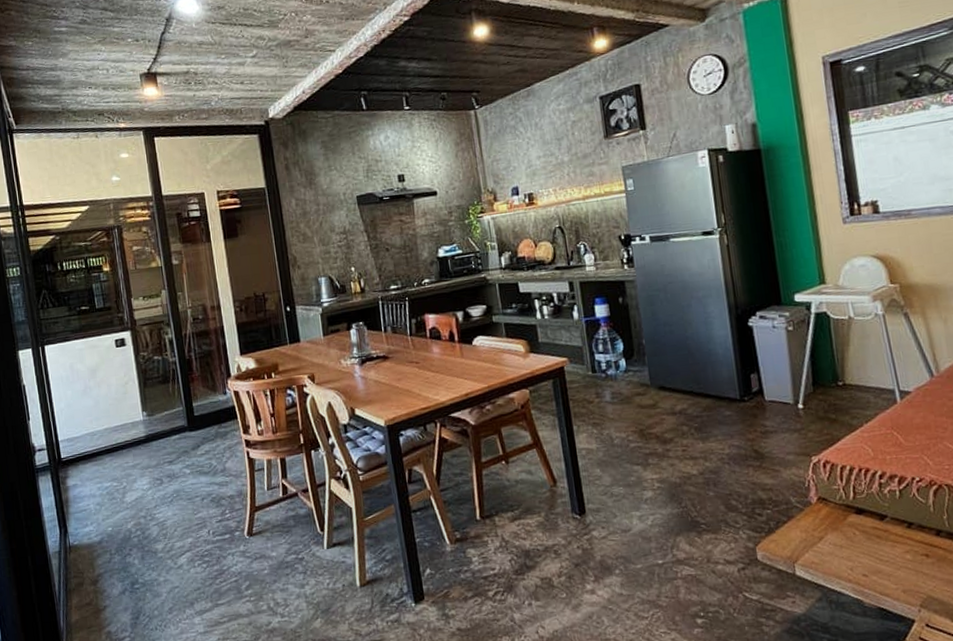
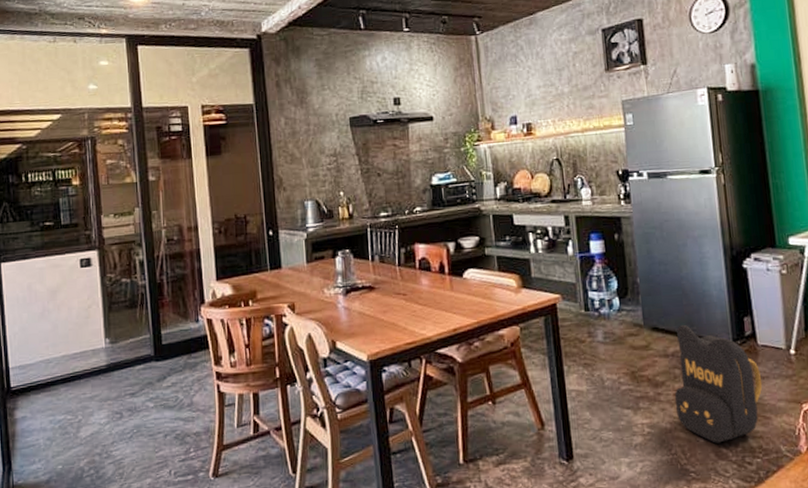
backpack: none [683,382,771,496] -> present [674,324,763,443]

